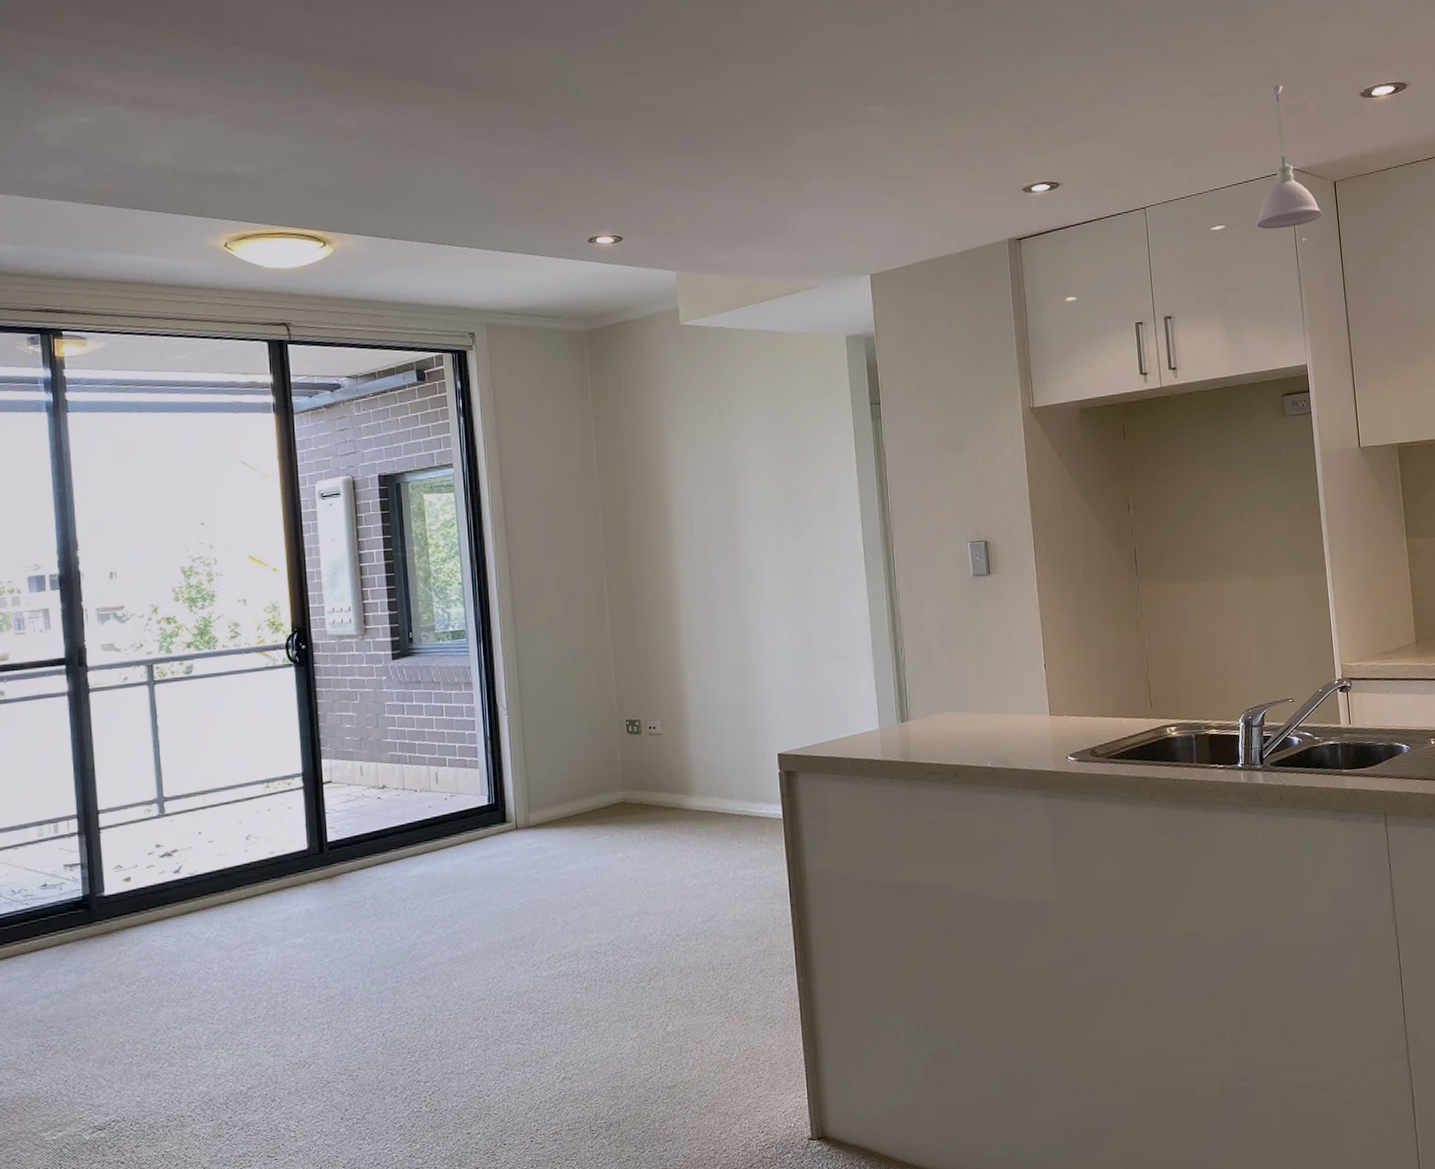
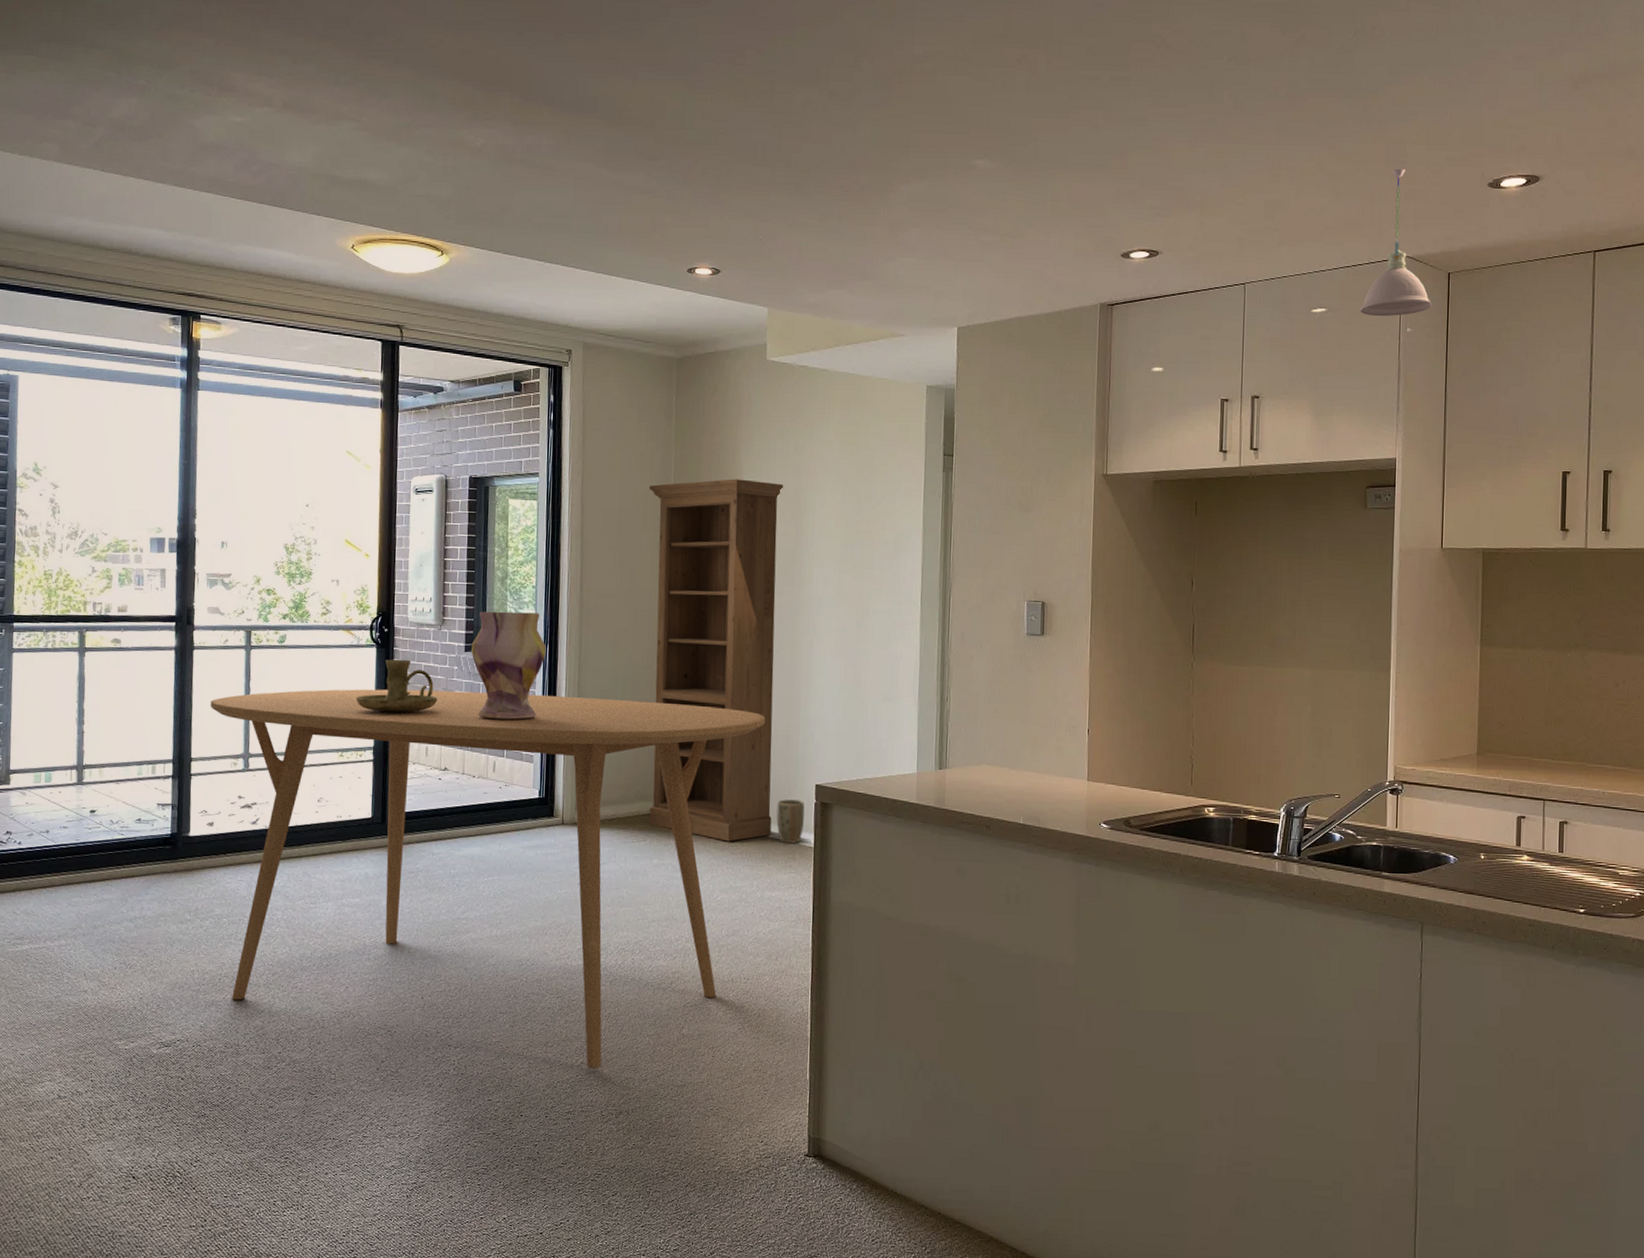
dining table: none [115,686,719,1084] -> present [211,689,766,1069]
candle holder: none [277,675,368,735] -> present [356,659,438,714]
vase: none [398,610,480,729] -> present [471,611,546,721]
bookshelf: none [572,448,737,825] -> present [649,479,784,842]
plant pot: none [740,771,770,819] -> present [776,799,804,845]

